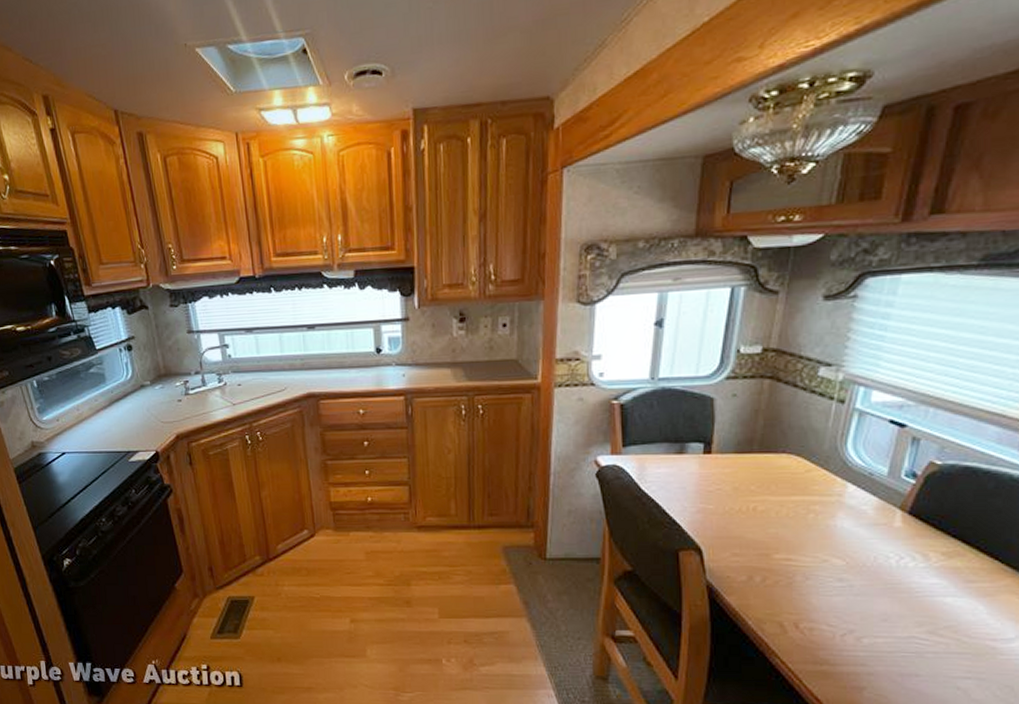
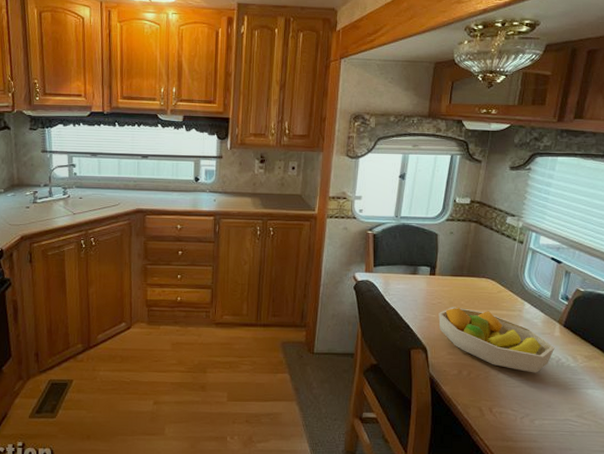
fruit bowl: none [717,494,894,577] -> present [438,307,555,373]

